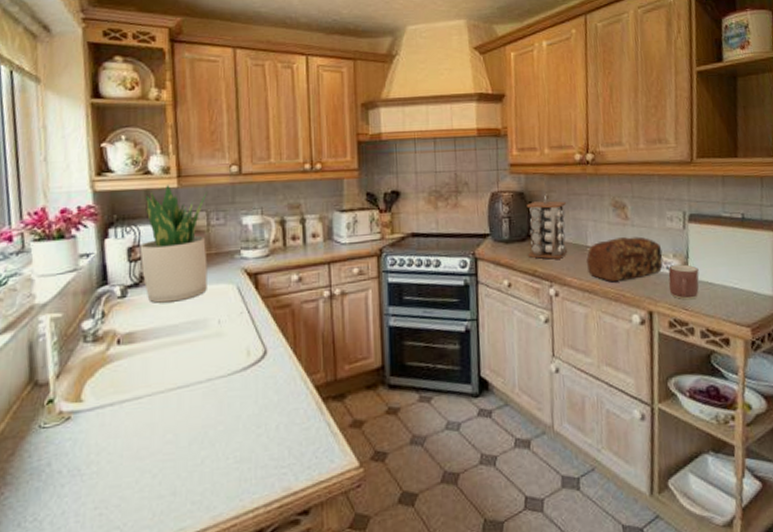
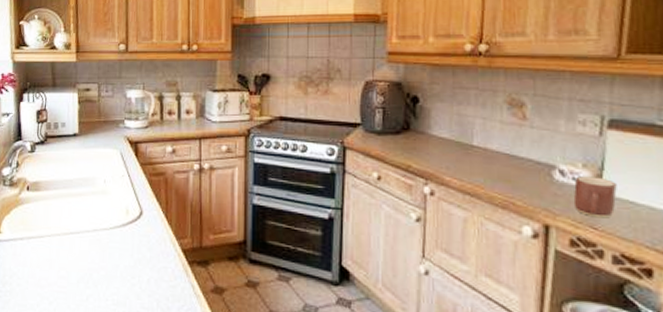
planter: present [140,185,208,303] -> none [45,59,99,160]
spice rack: present [526,194,568,260] -> none [402,86,452,156]
bread loaf: present [586,236,663,283] -> none [469,139,569,188]

